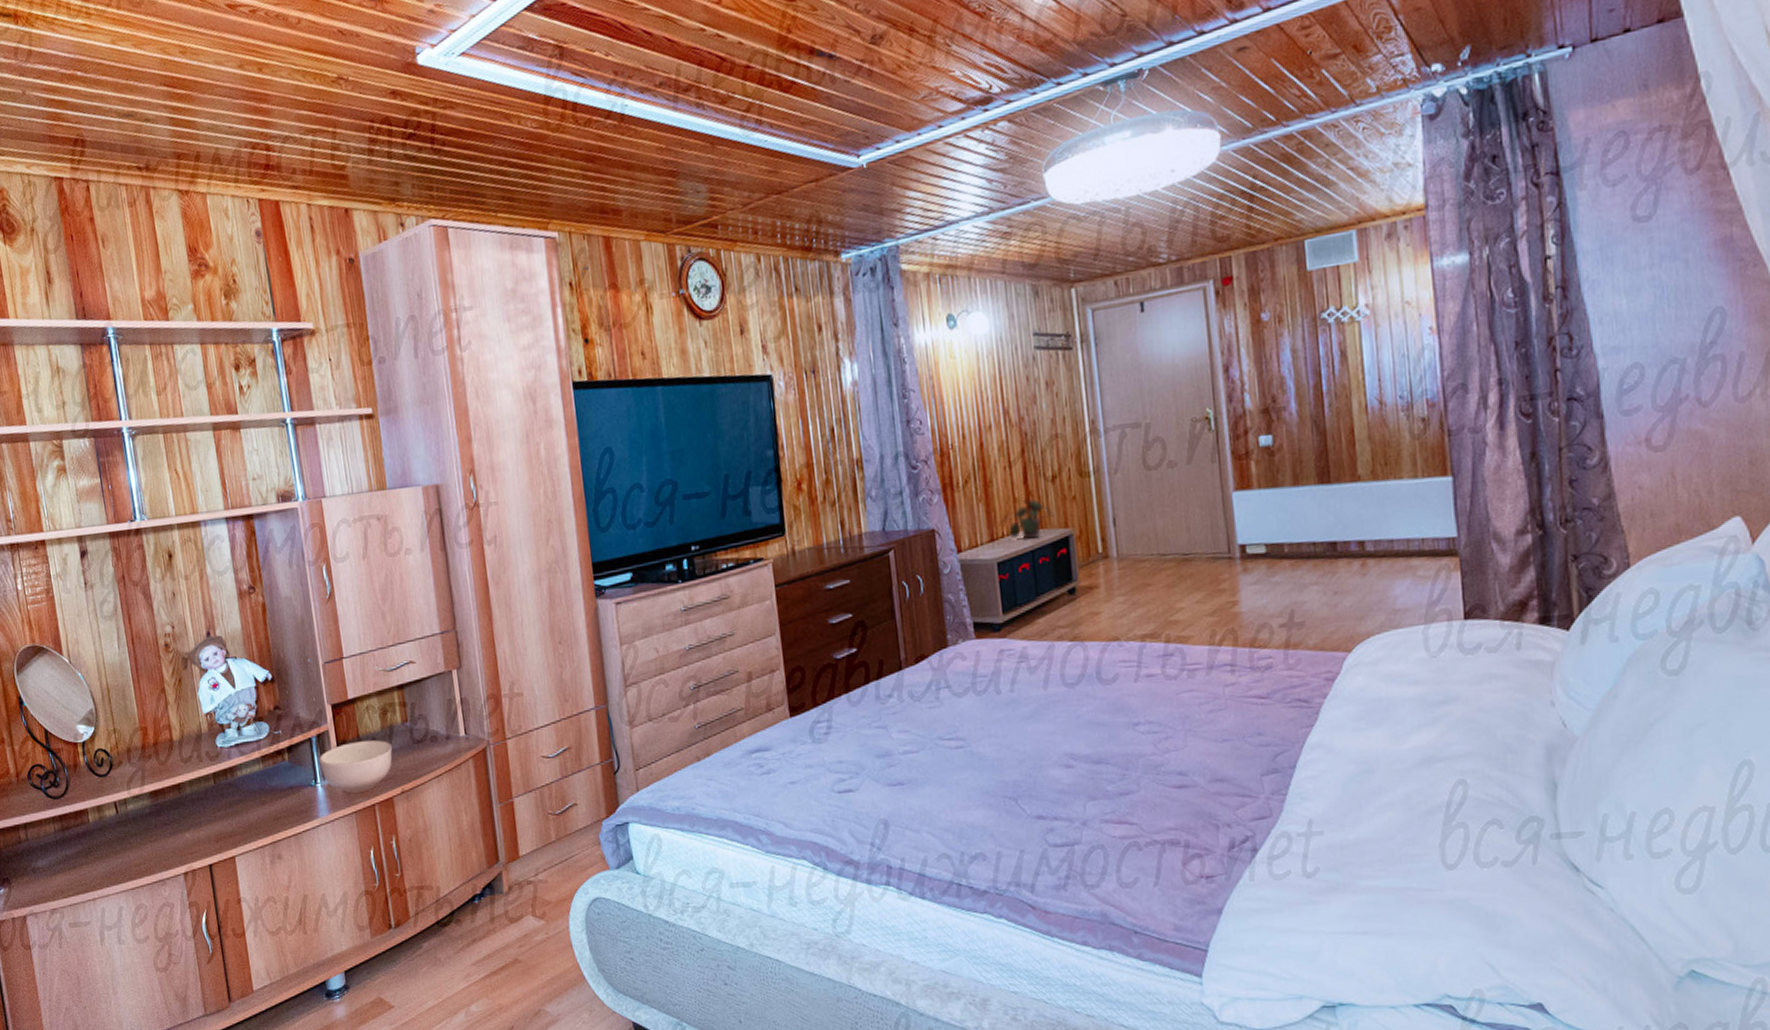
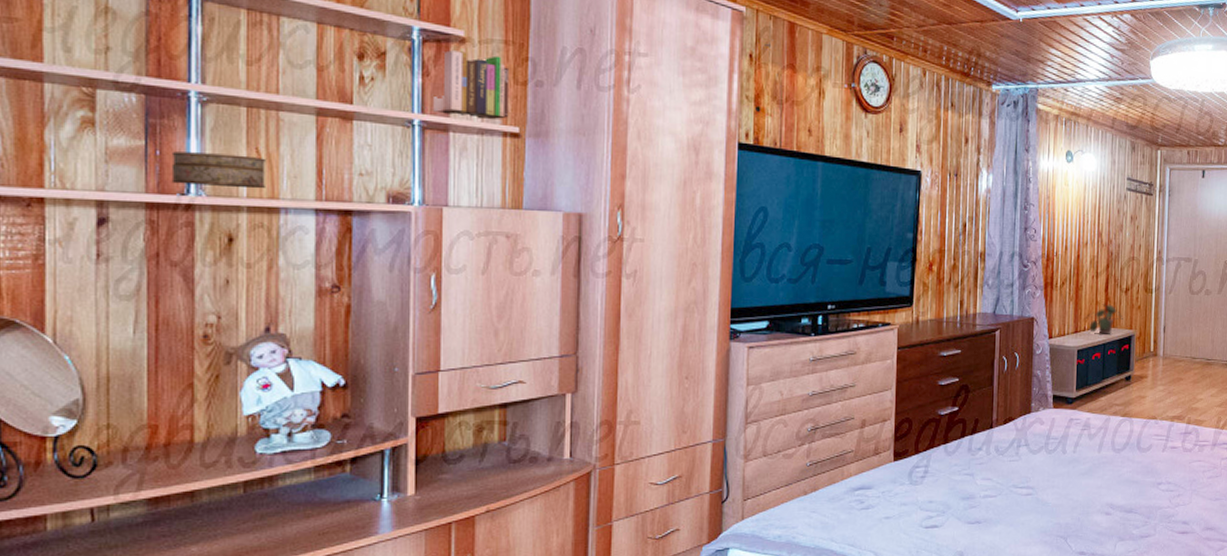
decorative box: none [118,477,187,513] -> present [171,151,267,189]
books: none [298,340,362,408] -> present [433,50,510,120]
bowl: present [318,739,393,794] -> none [389,456,484,511]

